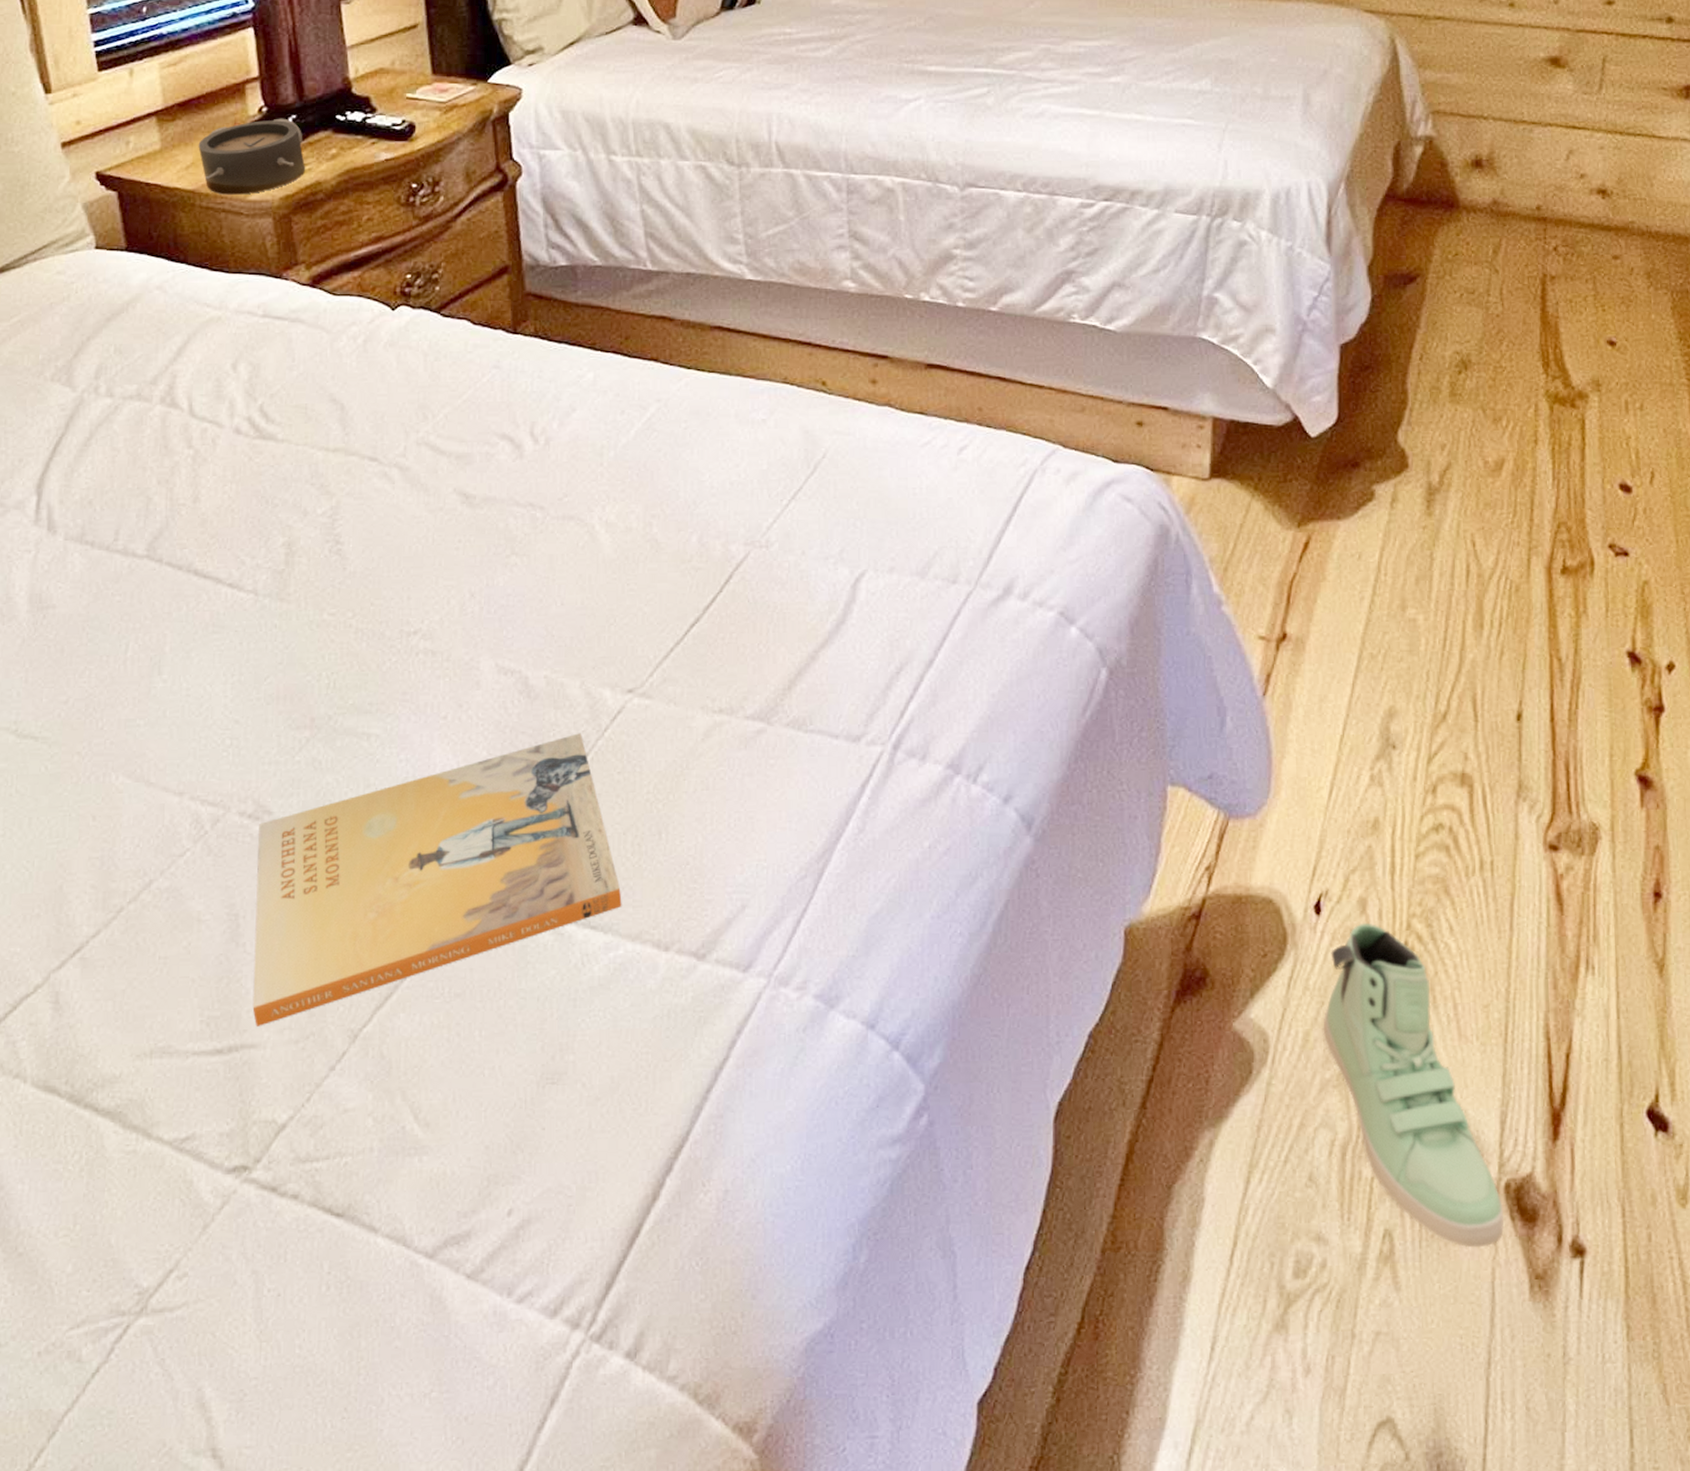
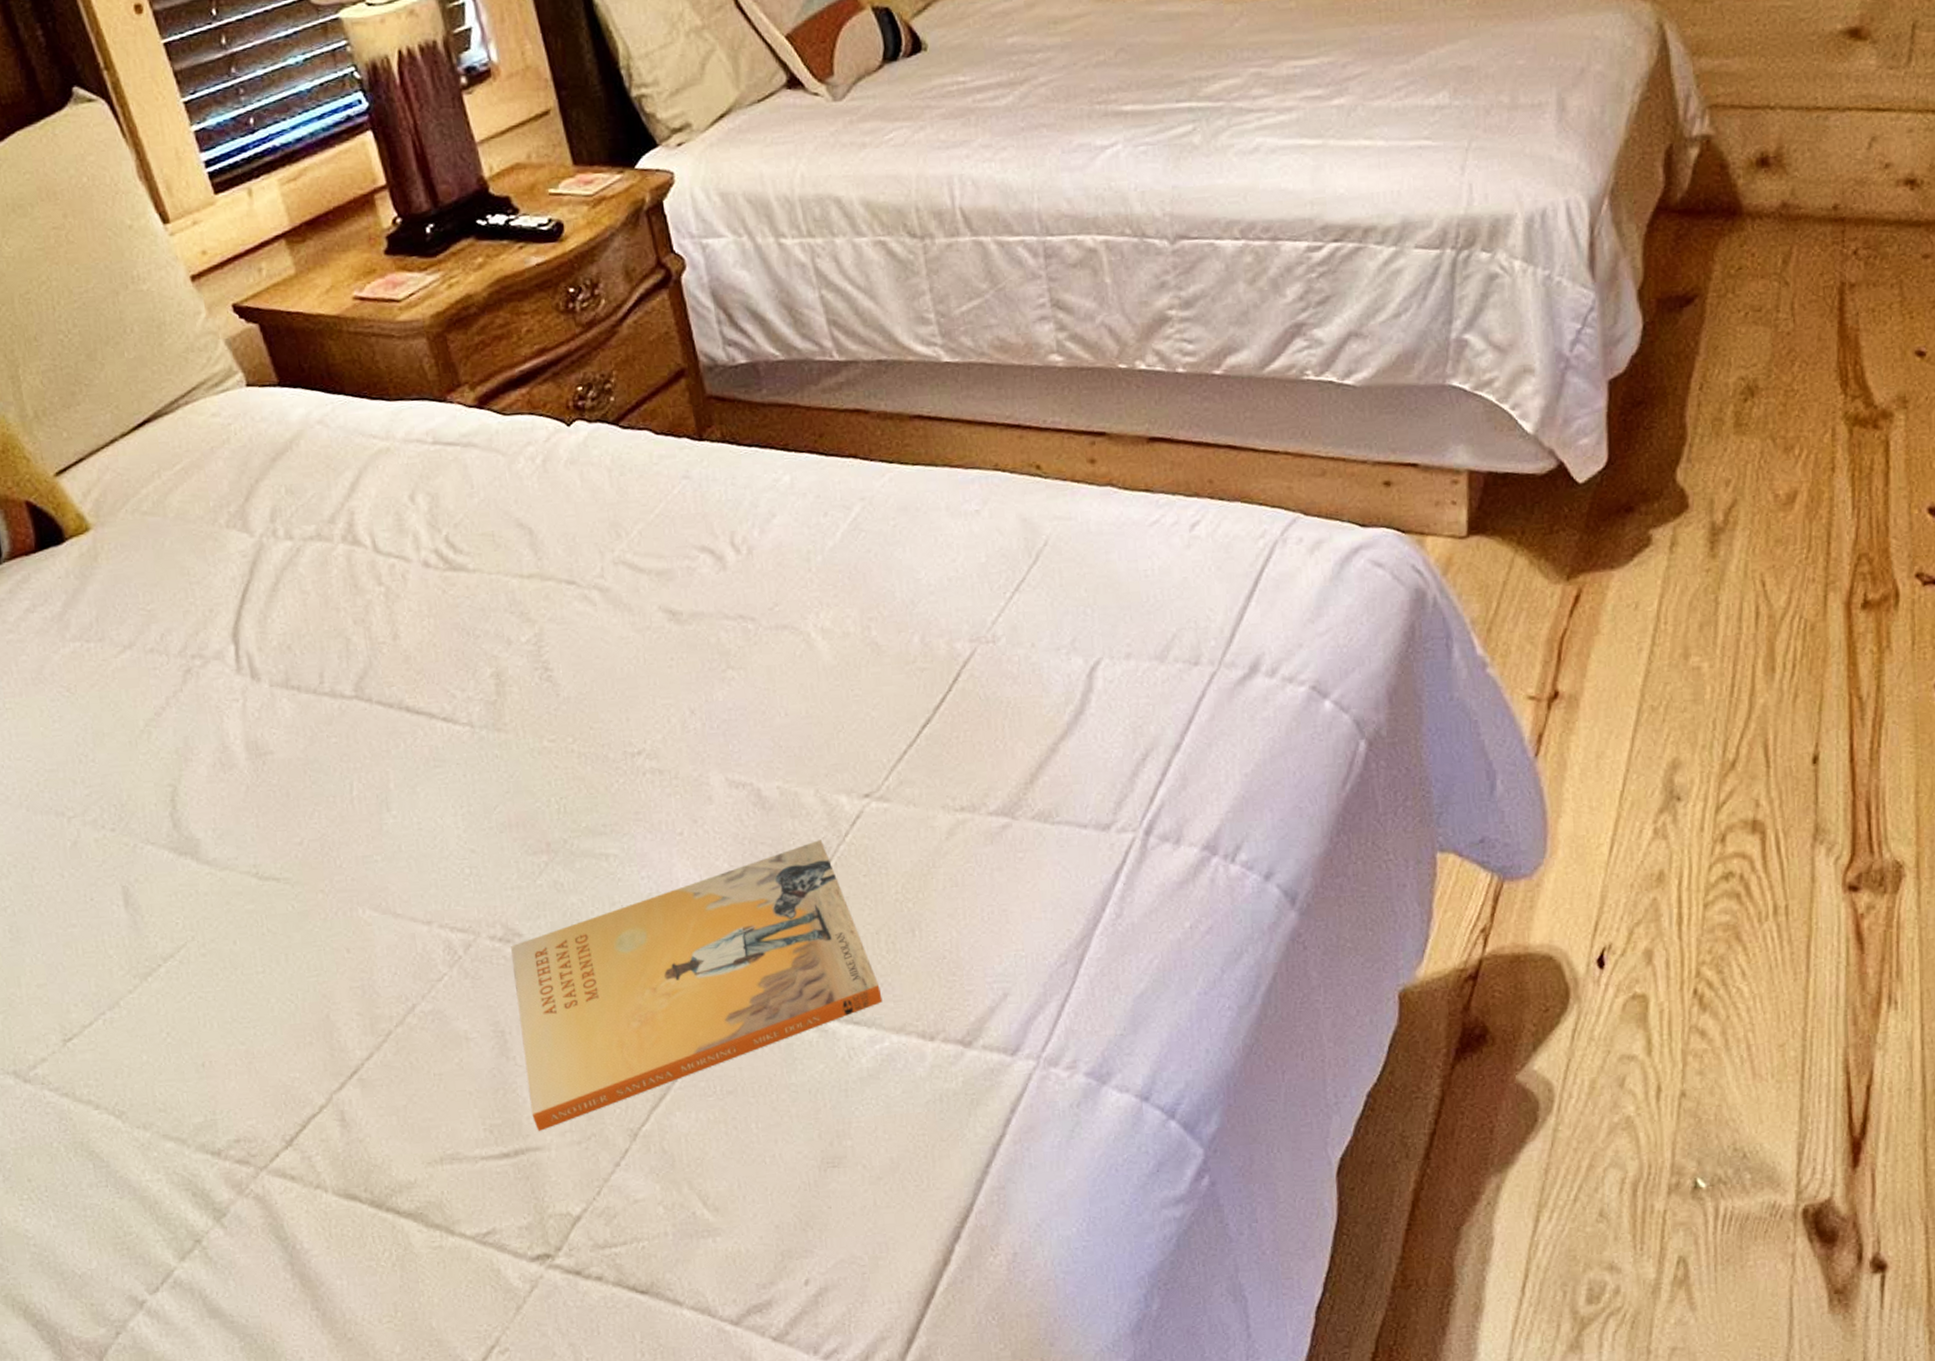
alarm clock: present [198,118,306,195] -> none [334,228,453,318]
sneaker: present [1323,922,1504,1248] -> none [1610,973,1802,1269]

